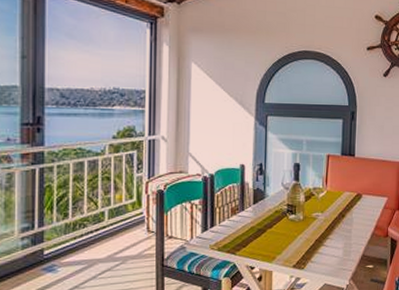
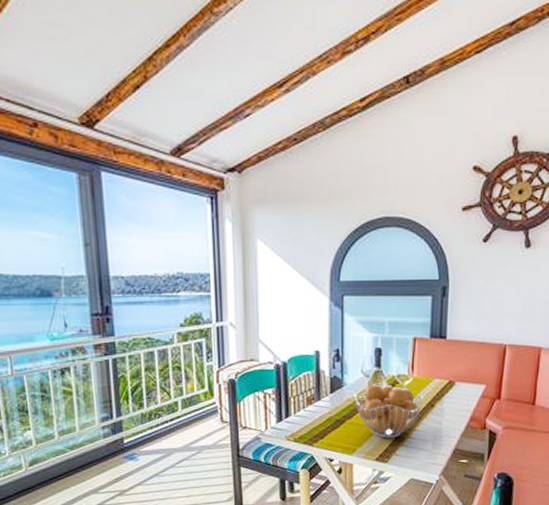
fruit basket: none [274,196,335,246] -> present [354,384,423,438]

